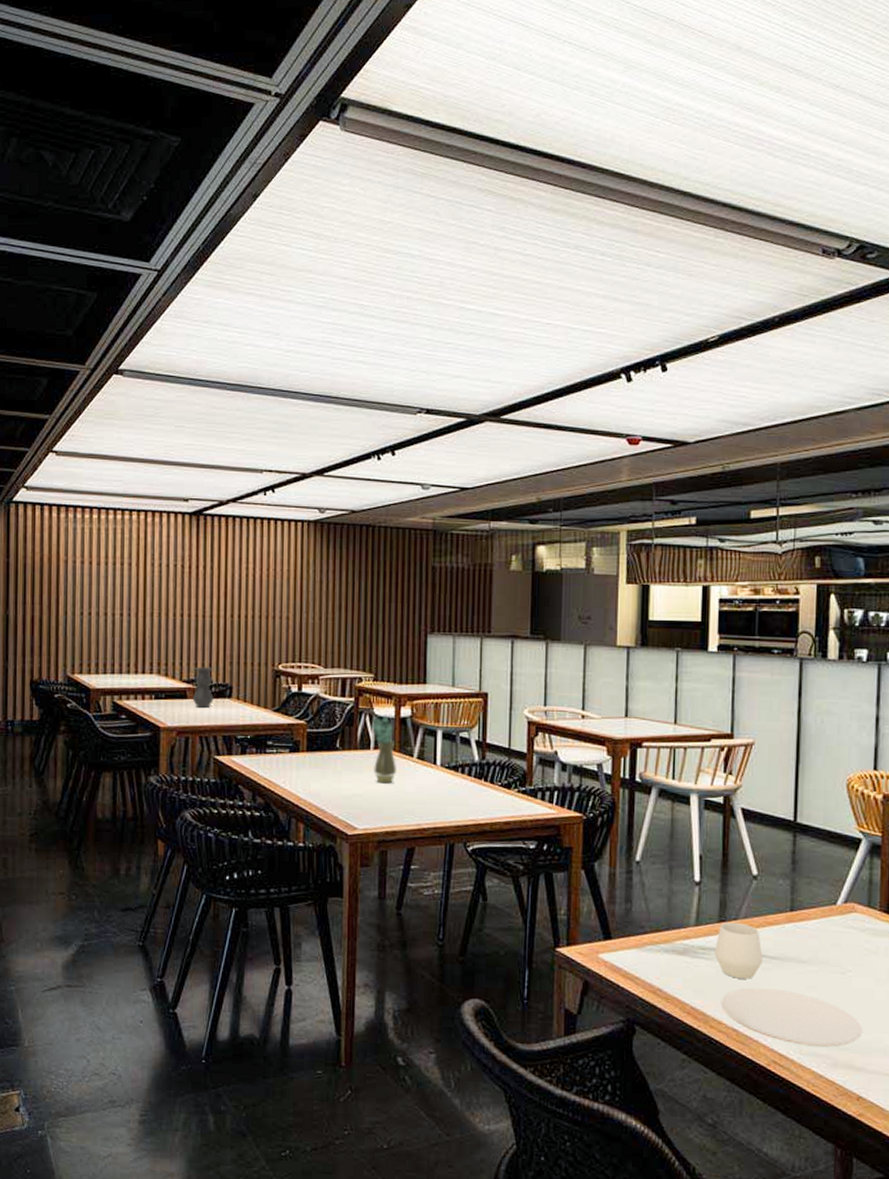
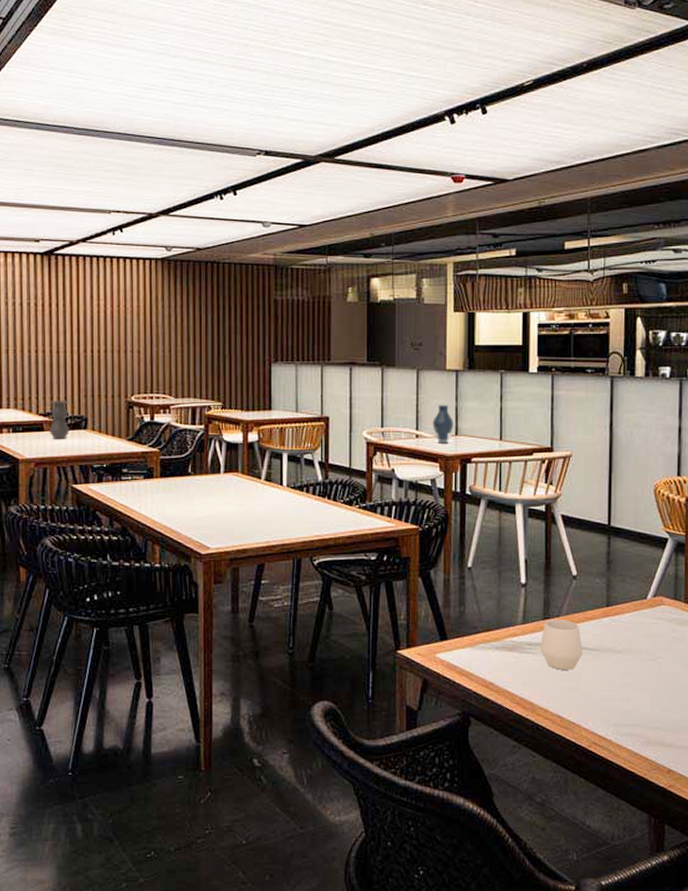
vase: present [371,713,396,784] -> none [220,439,245,505]
vase: none [600,684,624,726] -> present [432,405,454,444]
plate: present [720,987,863,1047] -> none [546,677,672,727]

